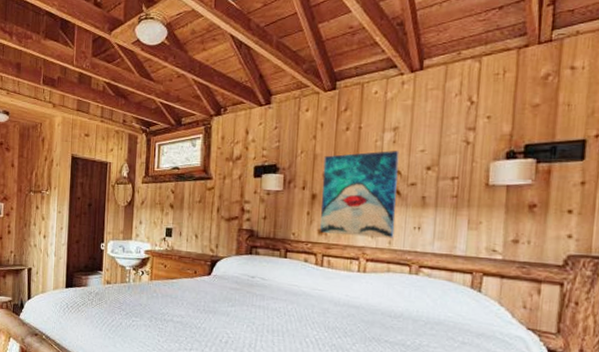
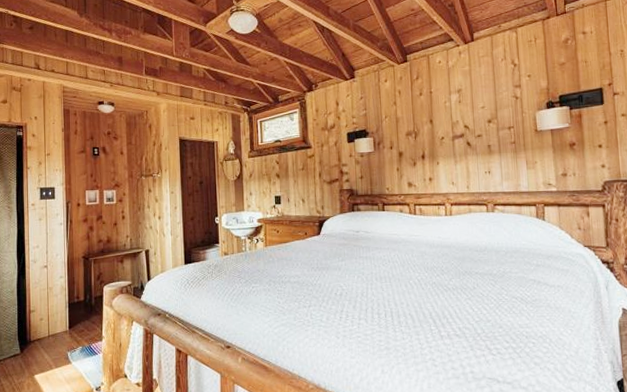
wall art: present [320,151,399,238] -> none [405,109,471,186]

